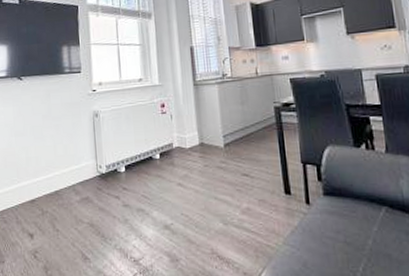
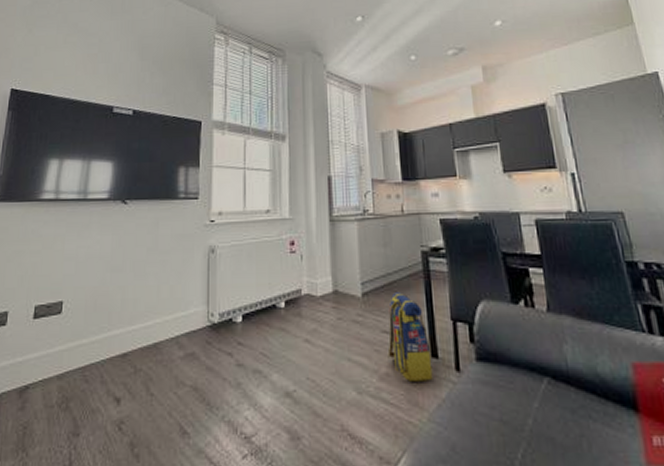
backpack: none [247,142,287,214] -> present [387,292,433,381]

